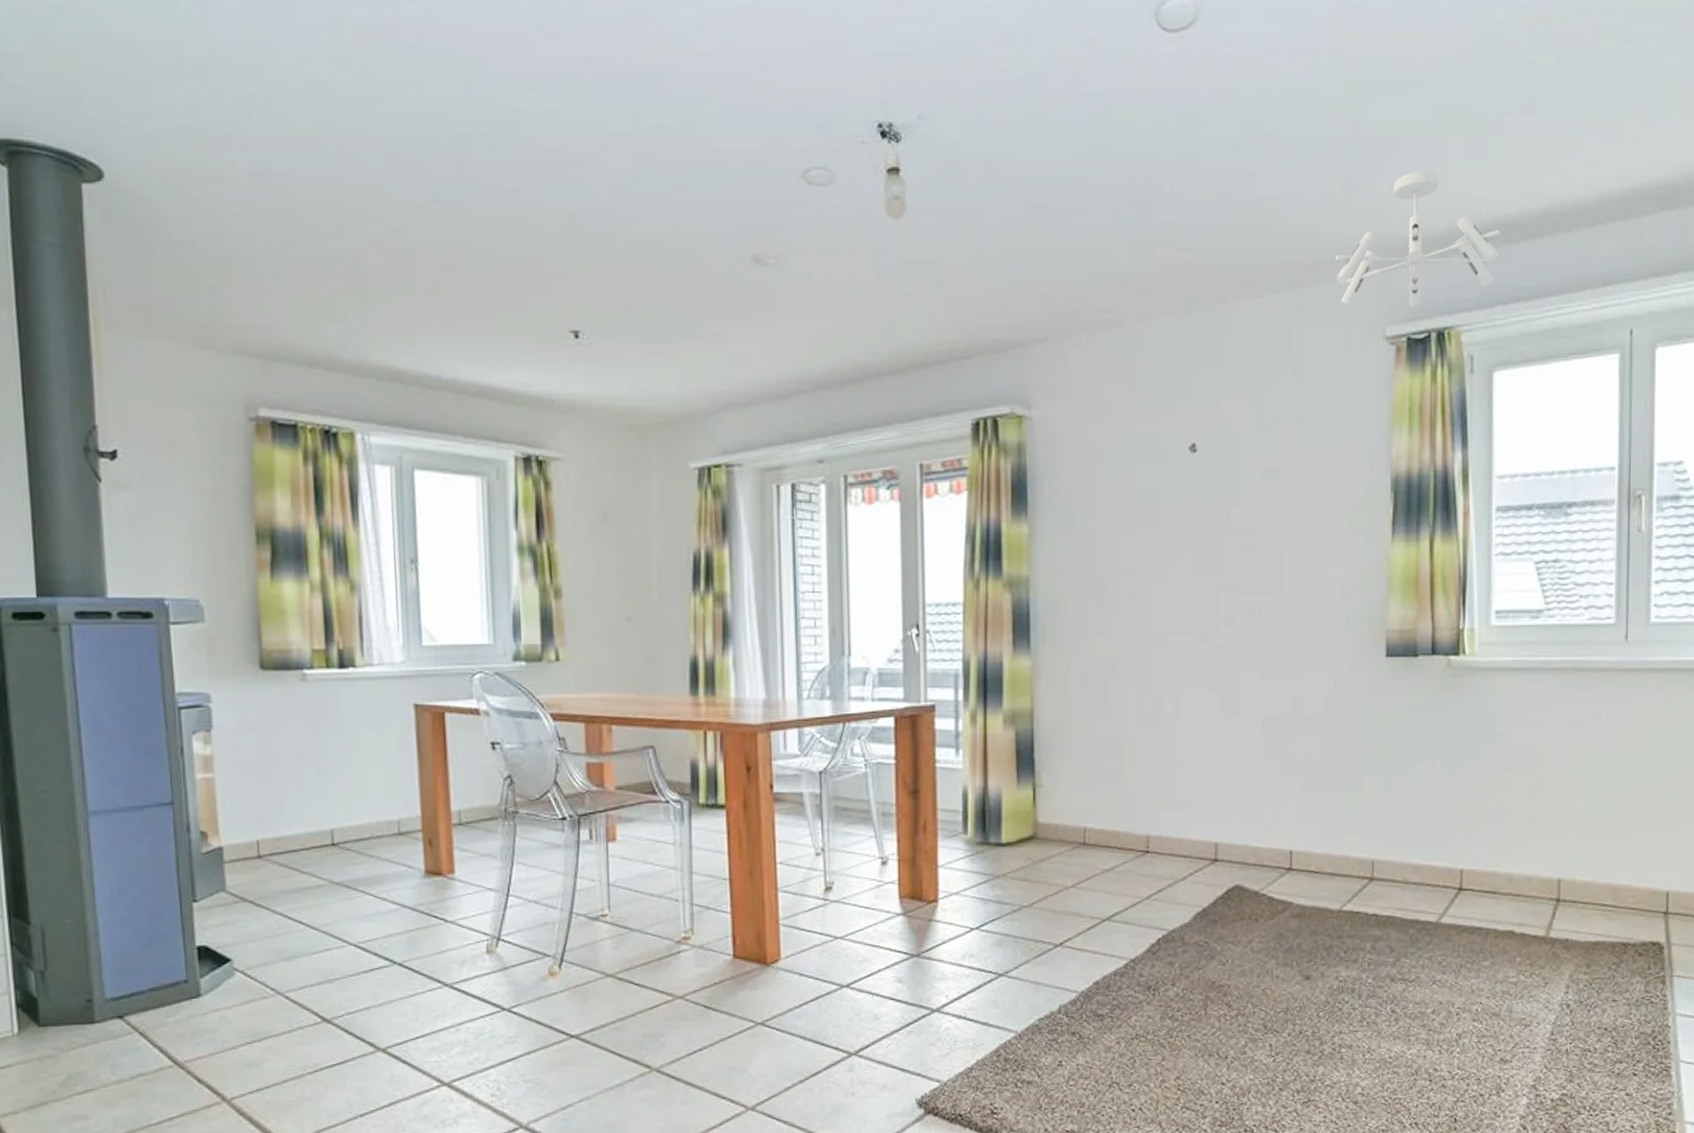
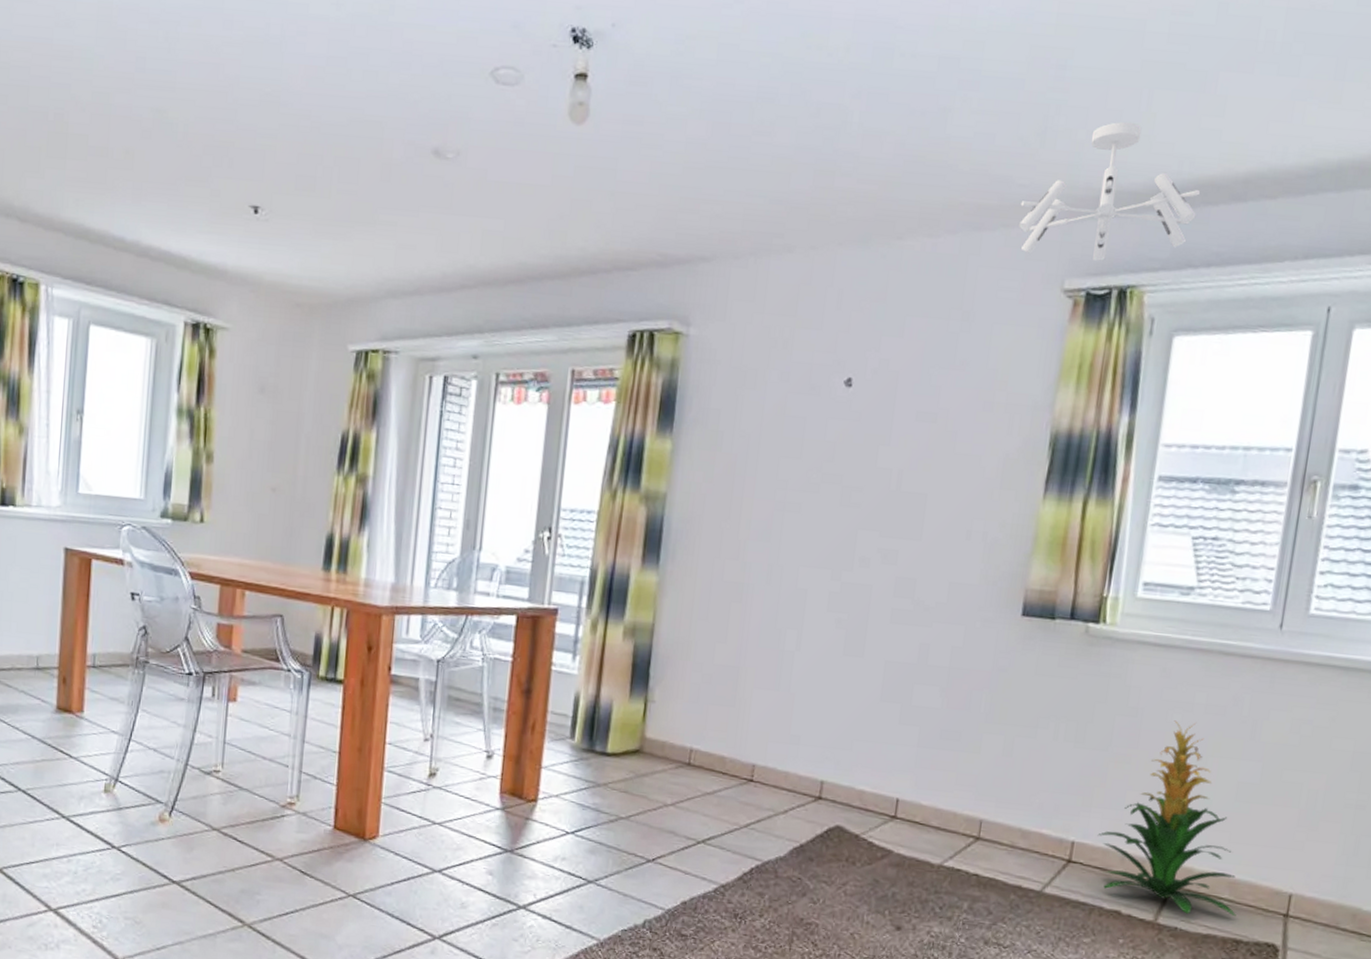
indoor plant: none [1483,740,1621,925] -> present [1097,720,1236,917]

